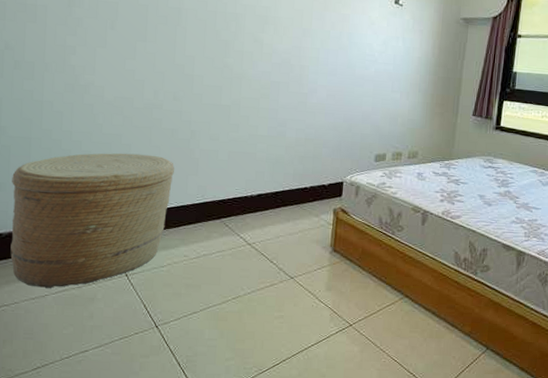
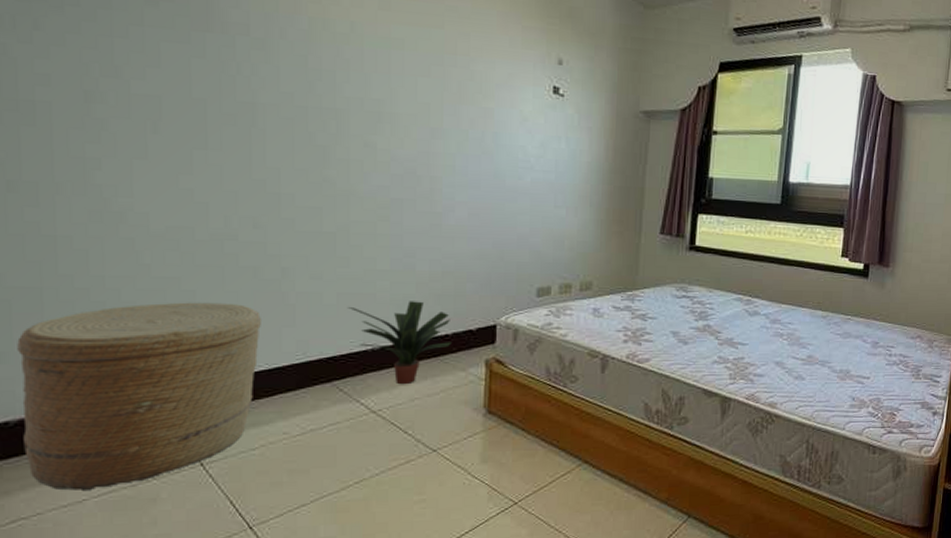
potted plant: none [236,160,309,225] -> present [348,301,452,385]

